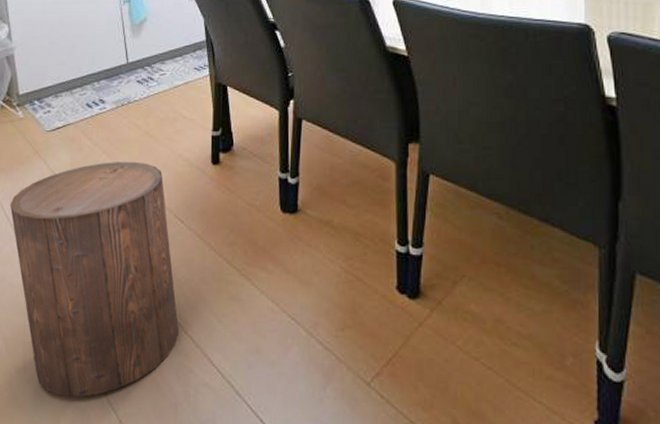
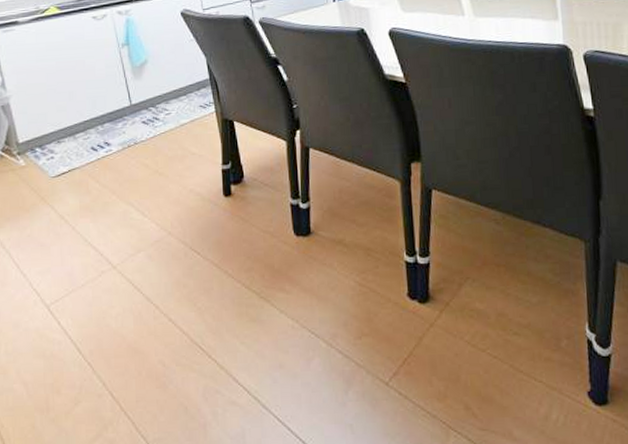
stool: present [9,162,180,398] -> none [18,200,204,431]

